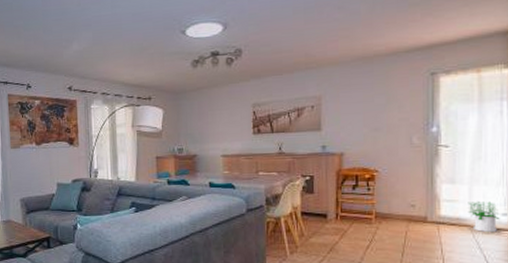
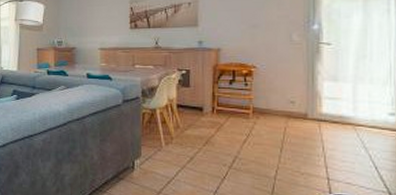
potted plant: present [468,201,500,233] -> none [351,100,387,133]

